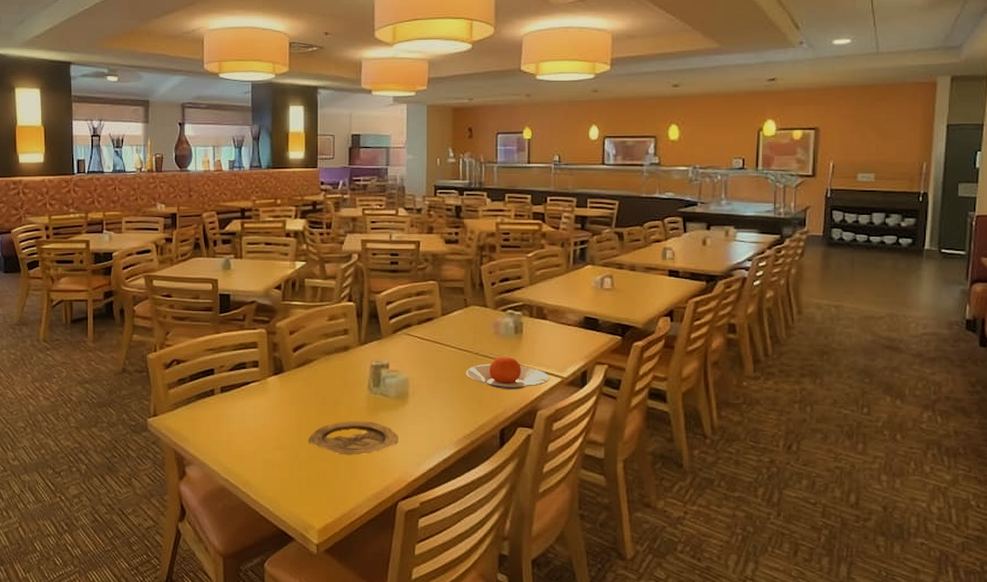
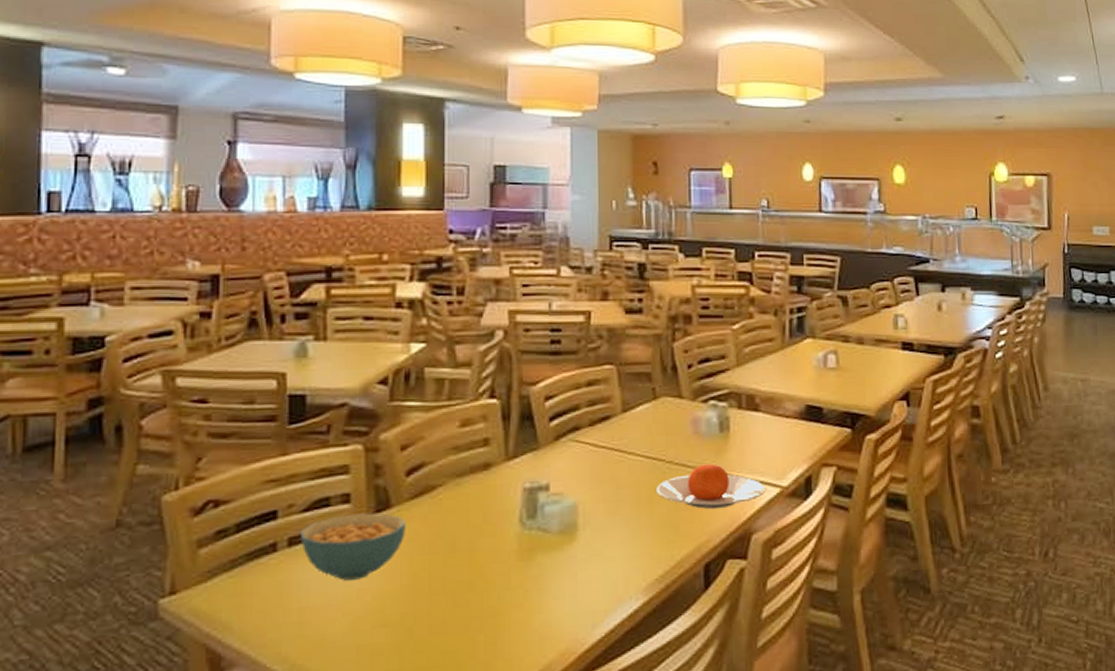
cereal bowl: none [228,375,294,418] -> present [301,512,407,581]
plate: present [309,420,399,456] -> none [430,569,564,625]

